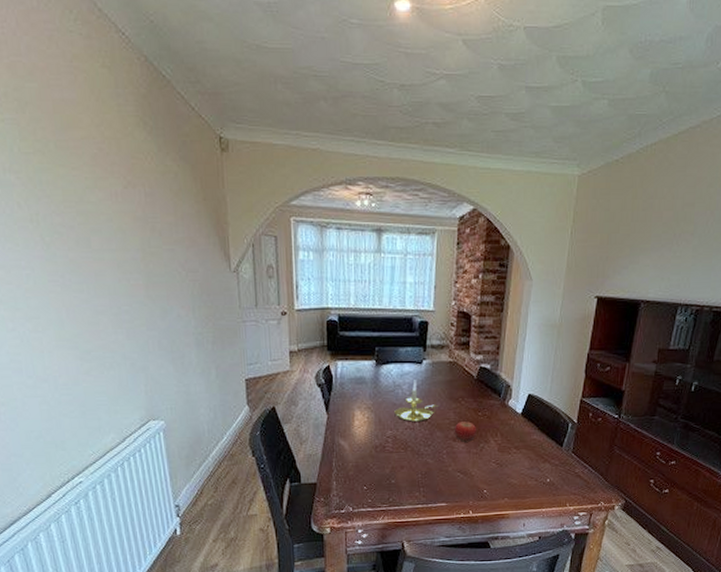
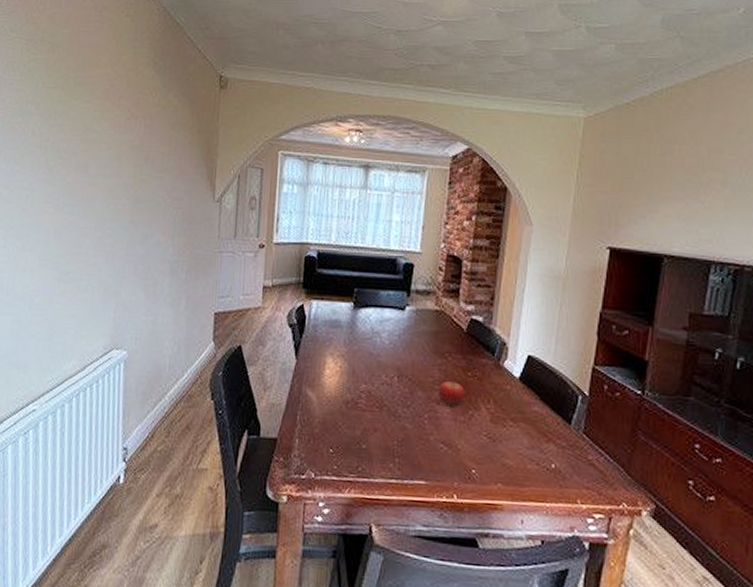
candle holder: present [394,380,439,422] -> none [370,328,422,377]

